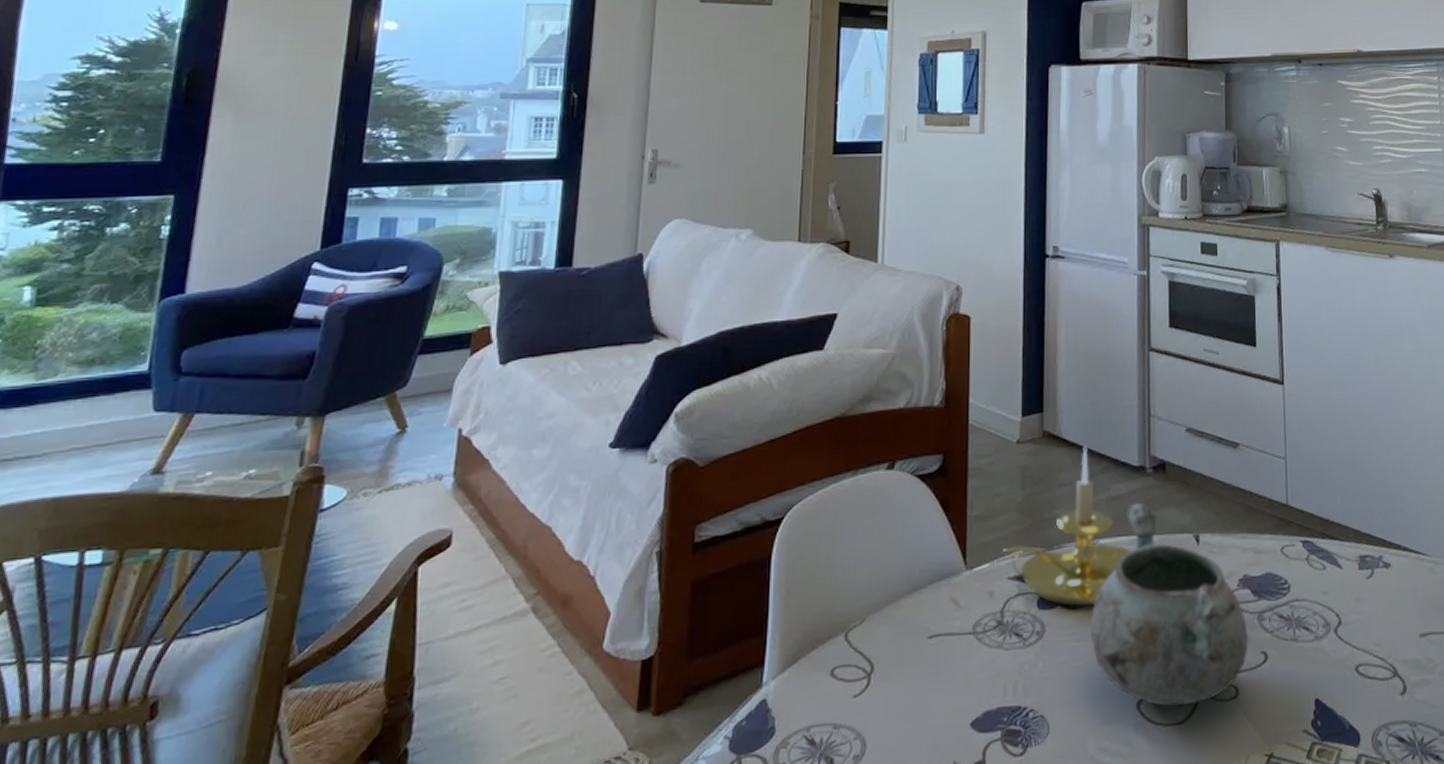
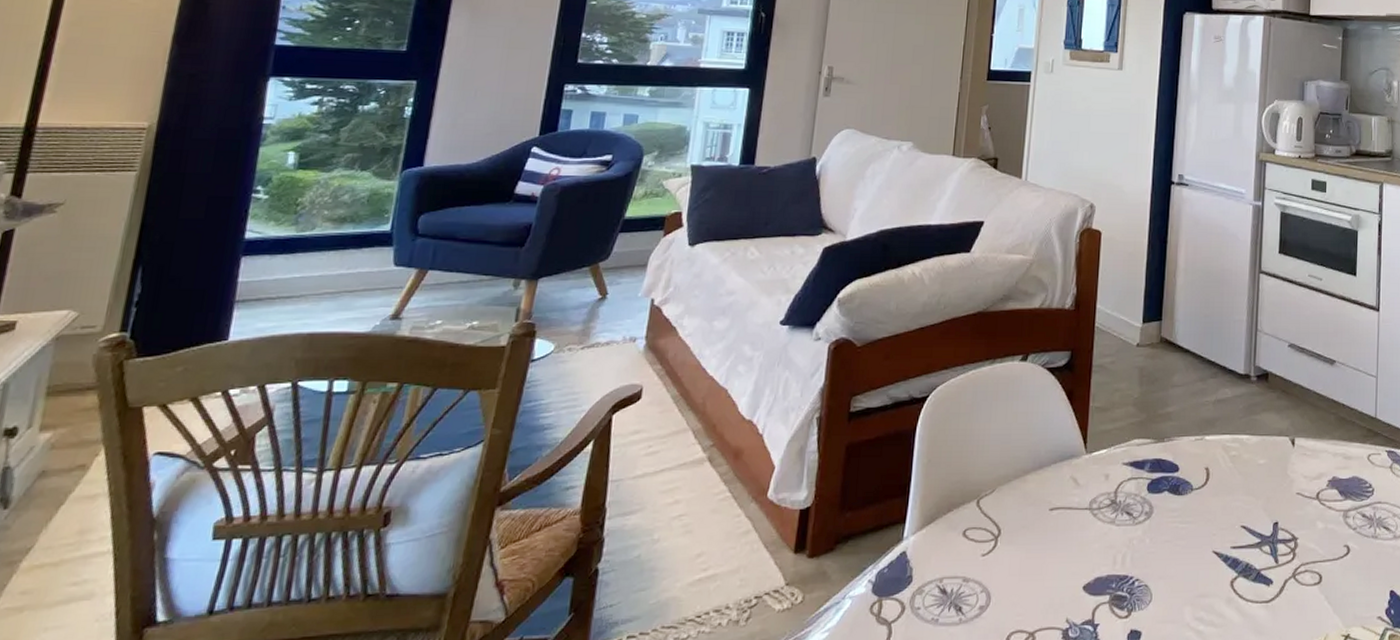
candle holder: present [1003,446,1132,608] -> none [1119,353,1234,494]
decorative bowl: present [1090,502,1248,707] -> none [1192,406,1333,587]

